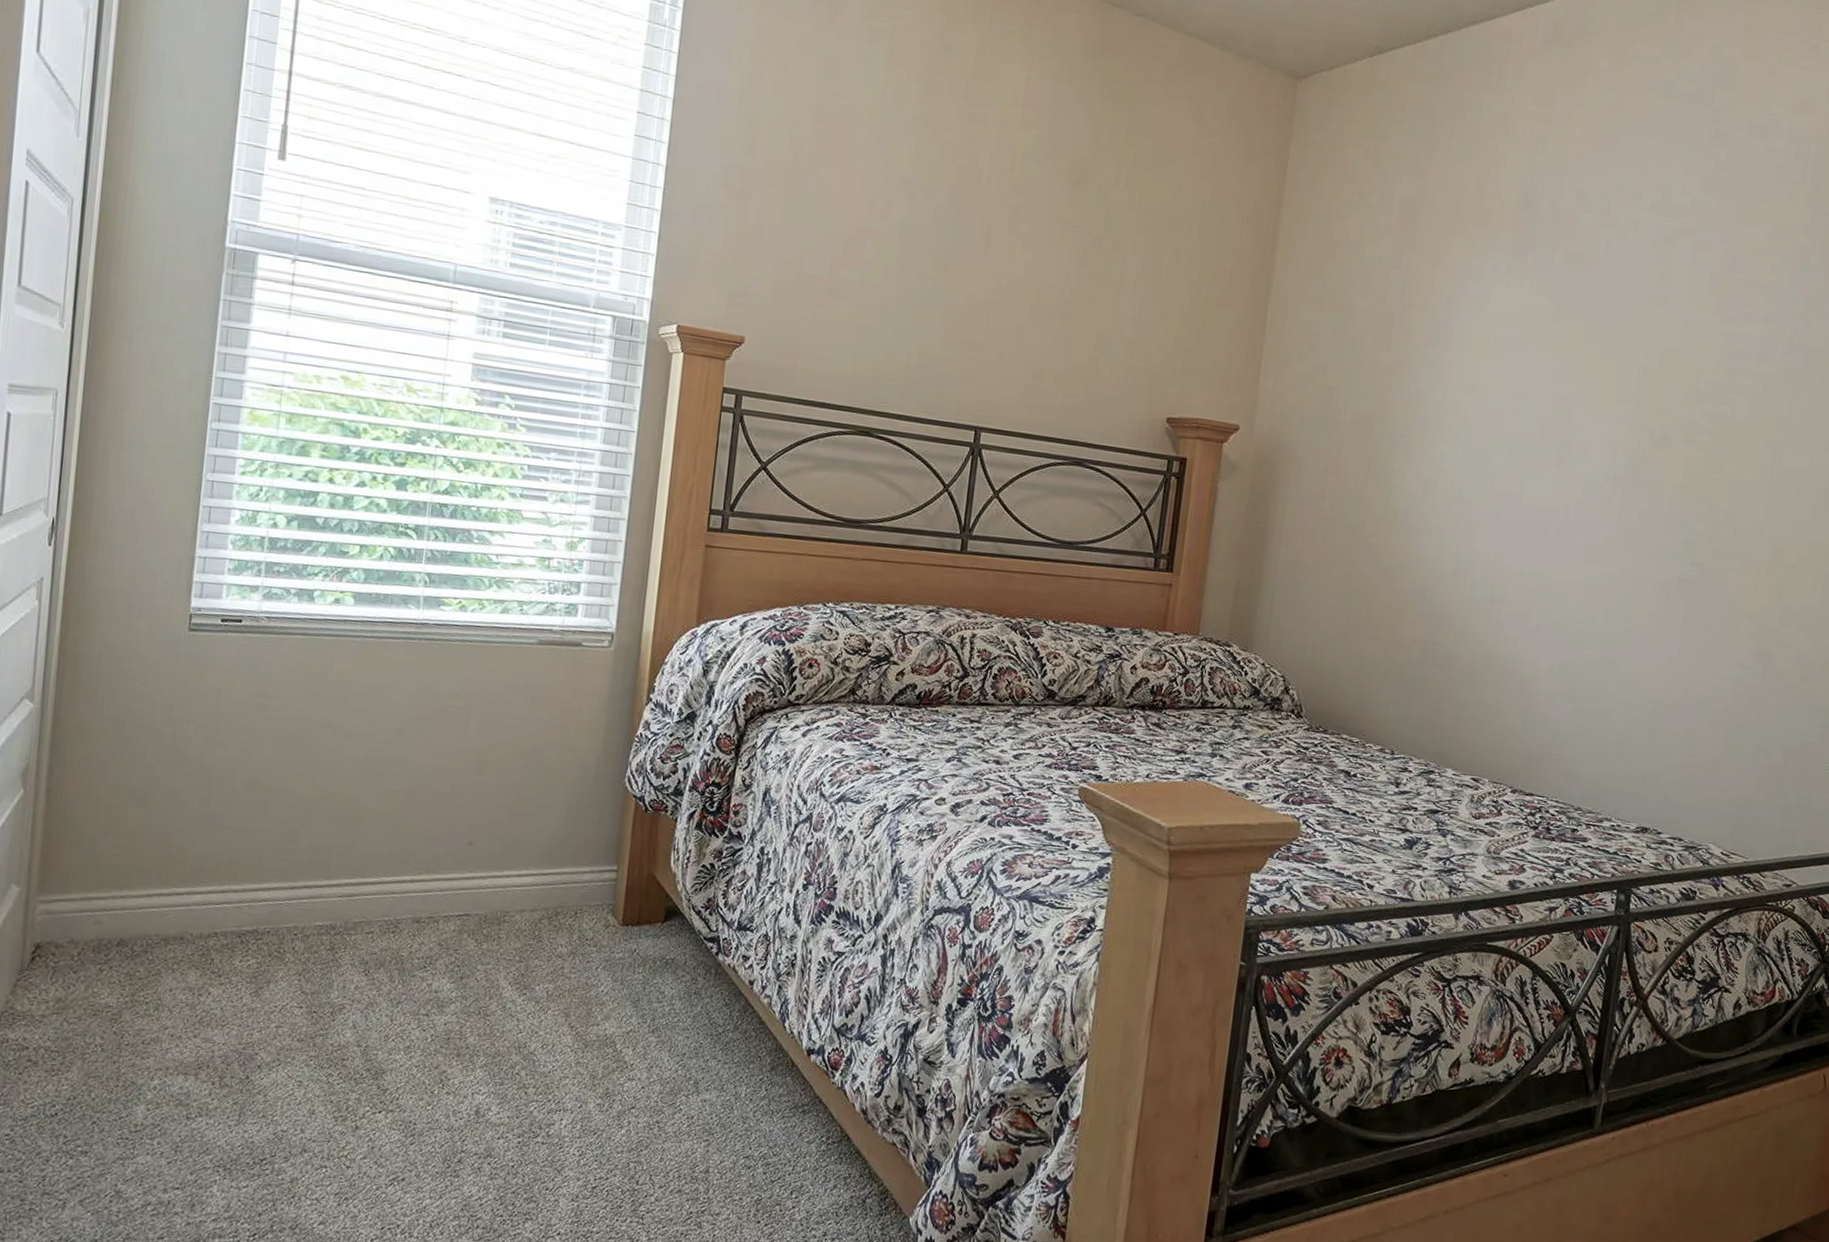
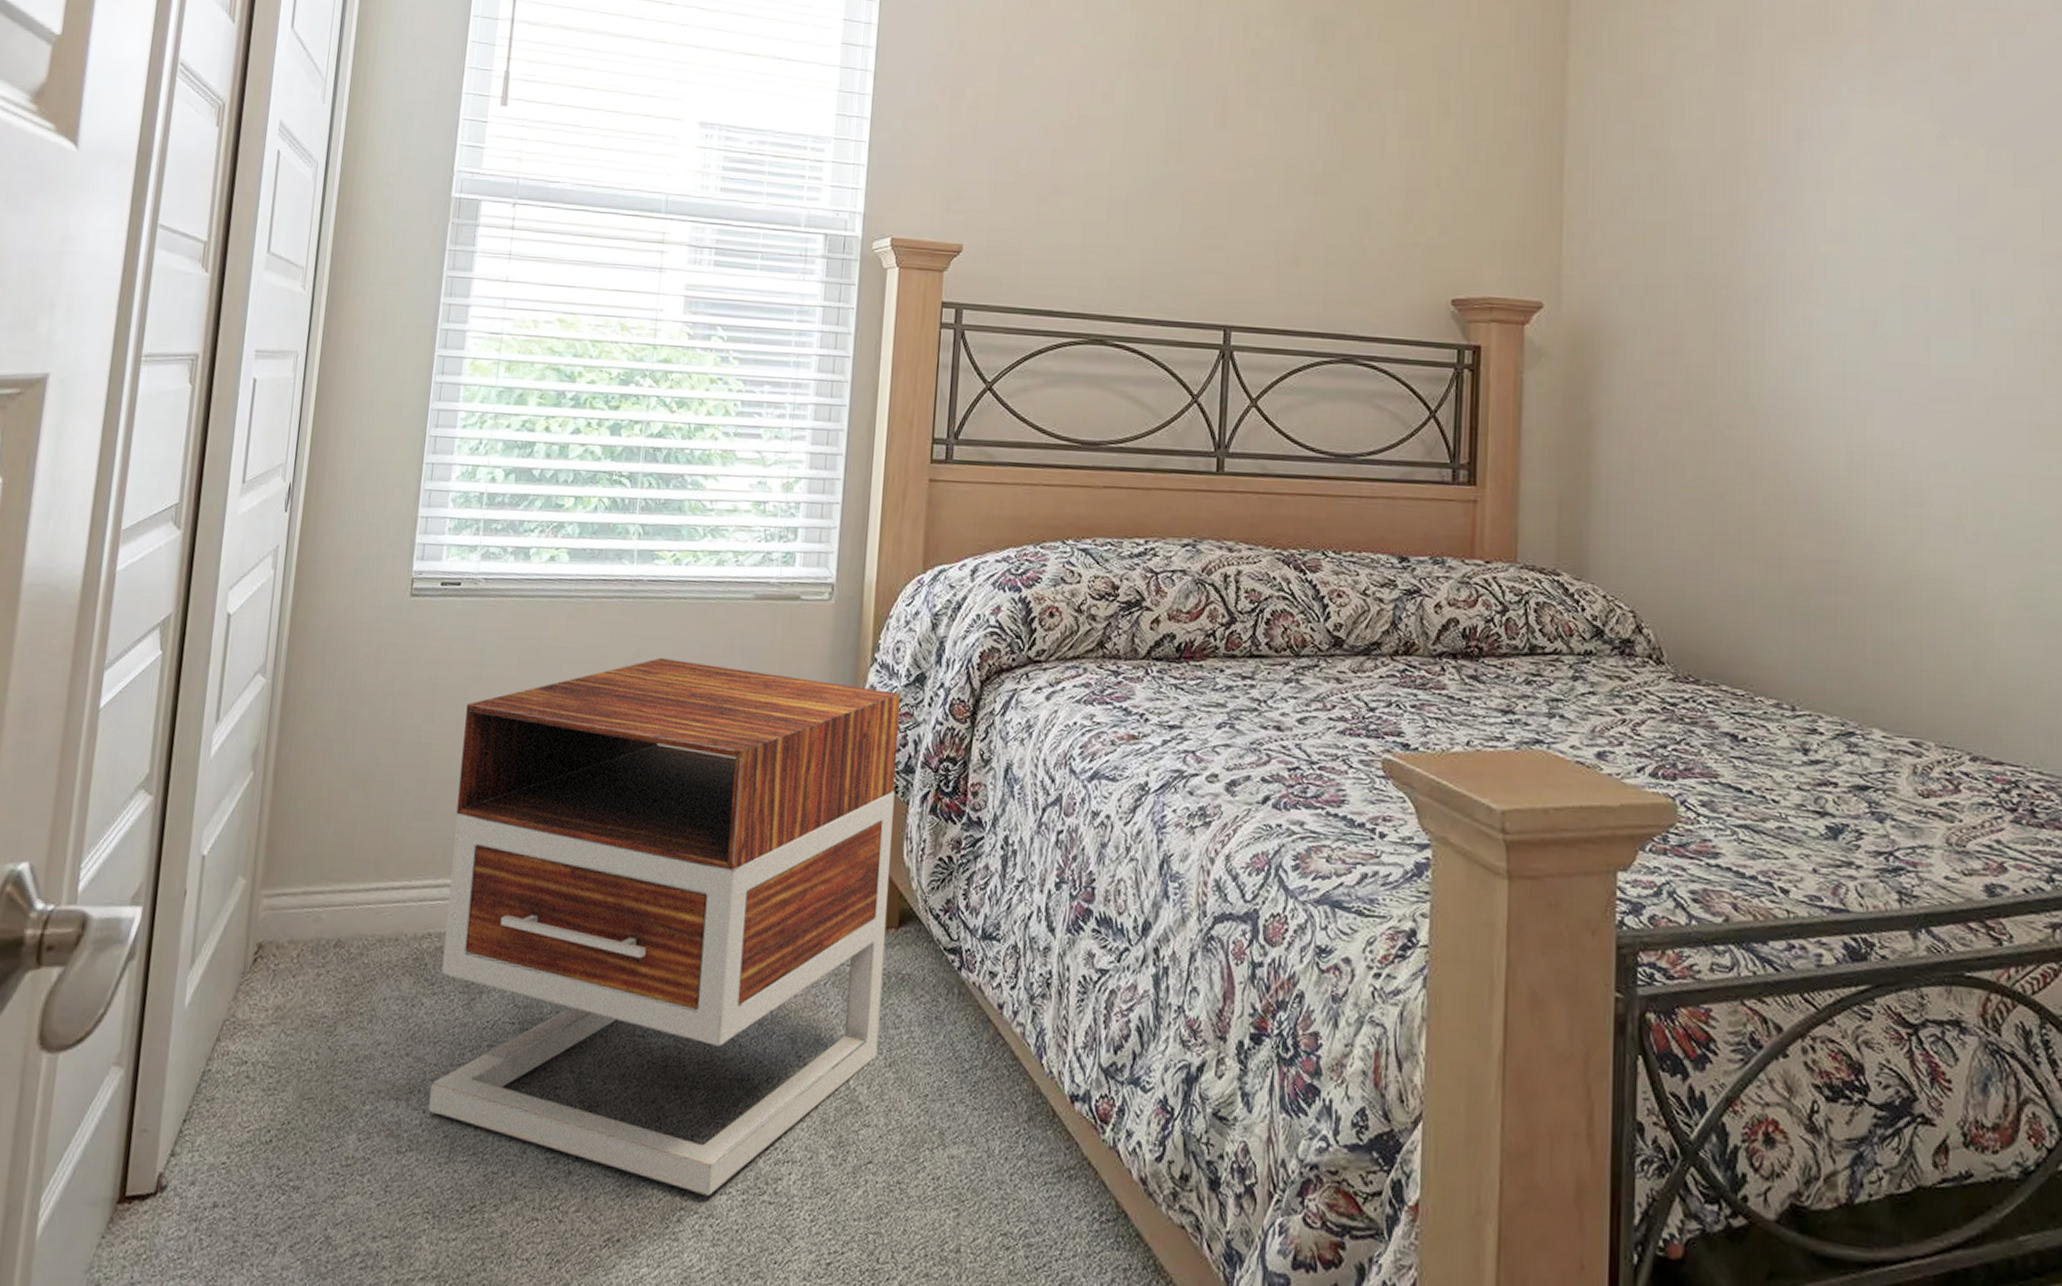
nightstand: none [218,694,672,1141] -> present [429,658,900,1197]

